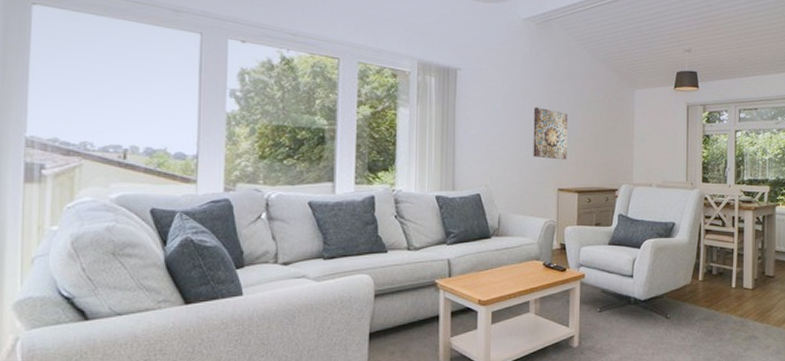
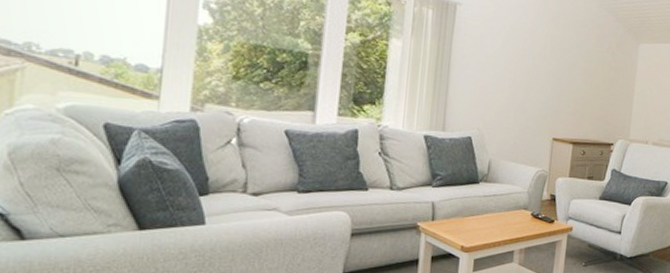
wall art: present [533,107,568,160] -> none [530,51,569,110]

